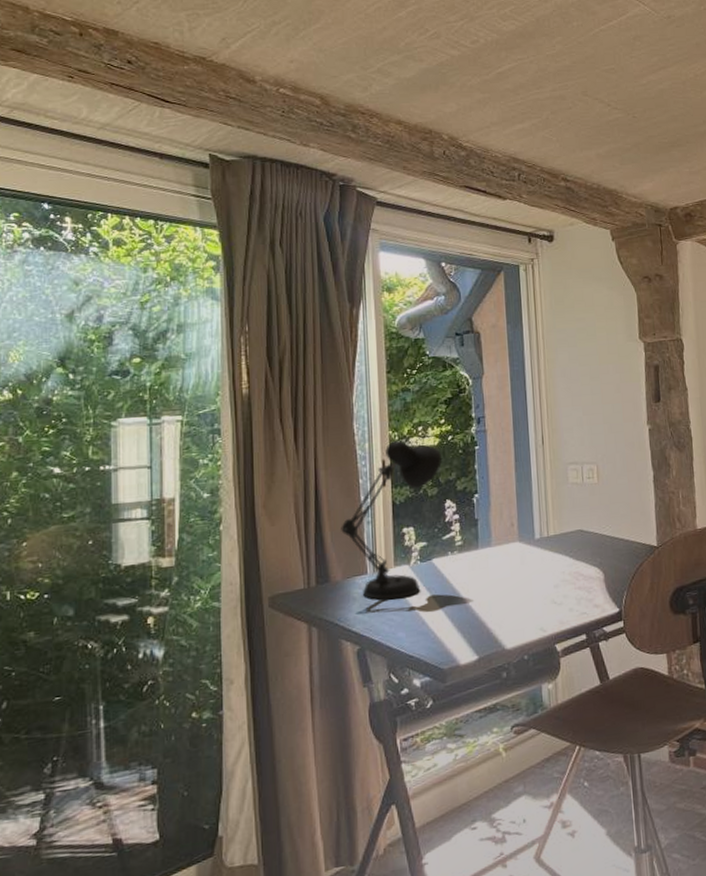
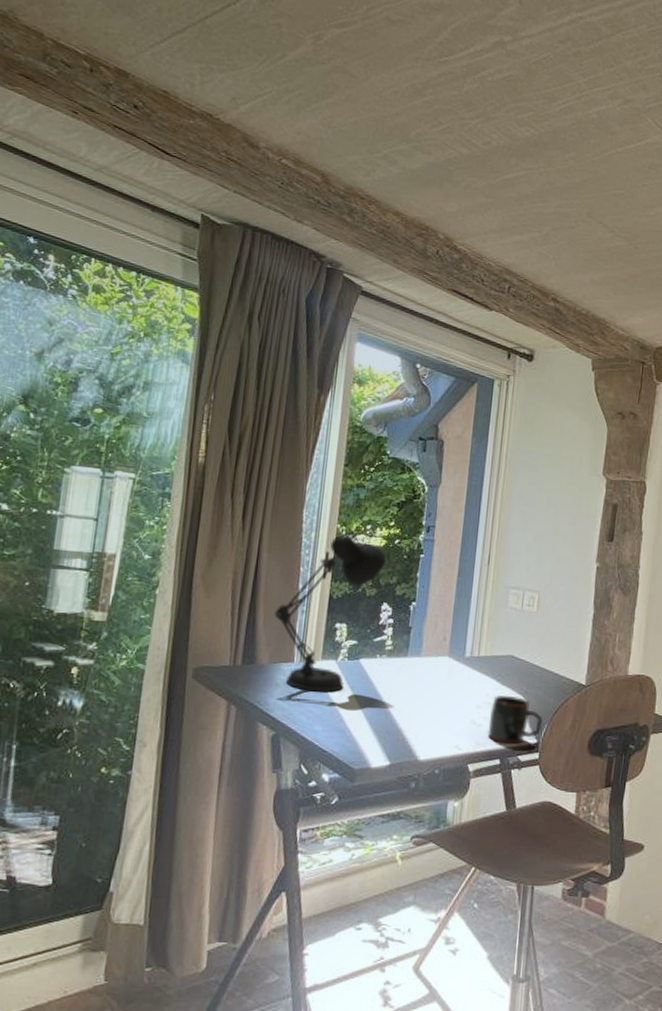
mug: none [568,569,622,618] -> present [487,696,542,744]

